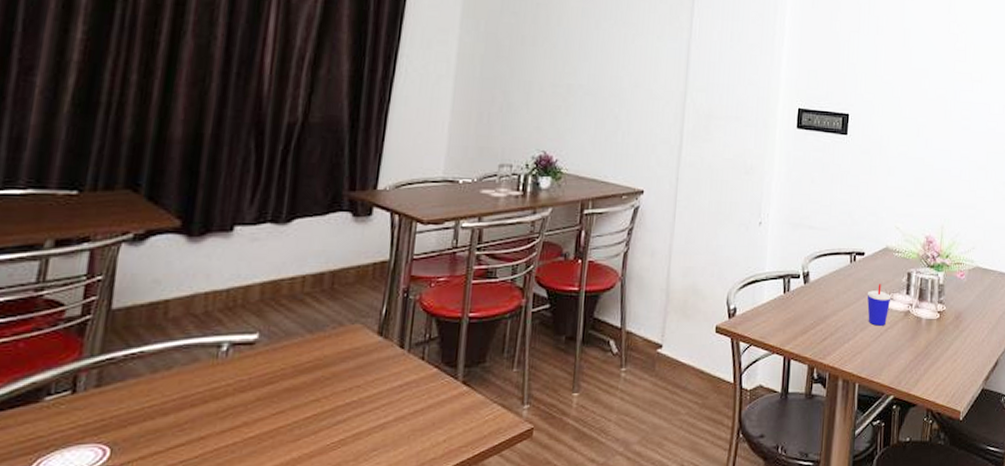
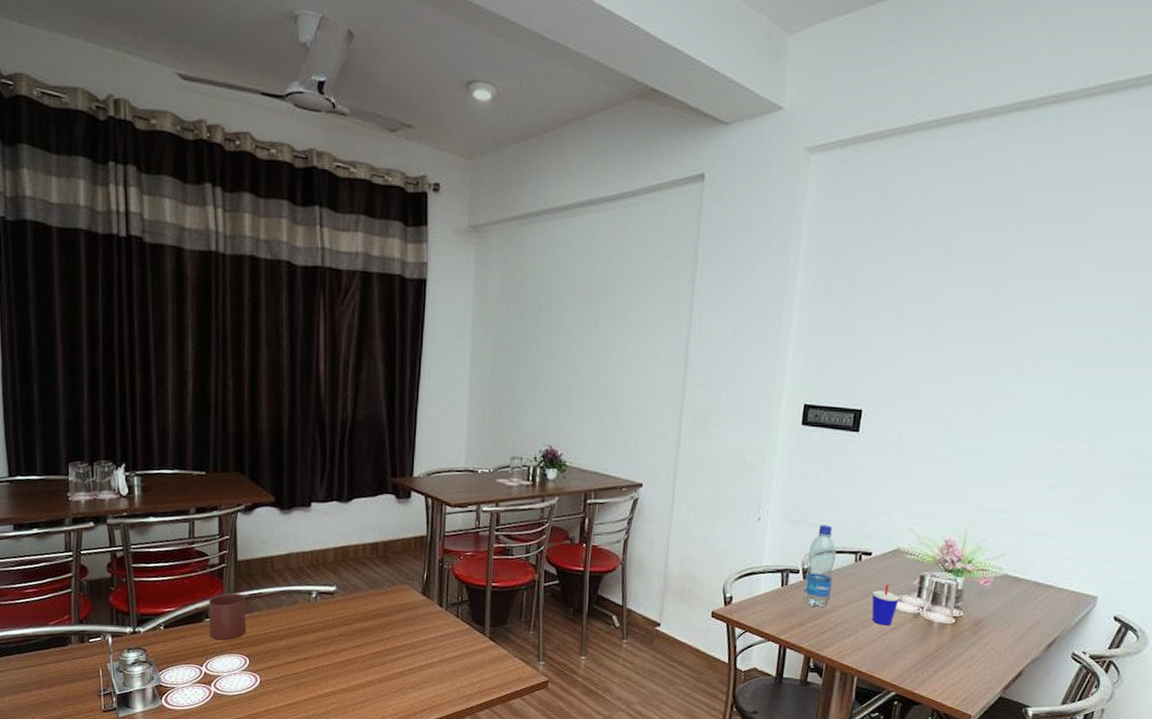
cup: none [49,355,117,426] -> present [209,593,245,640]
bottle: none [804,227,833,313] -> present [803,525,837,608]

